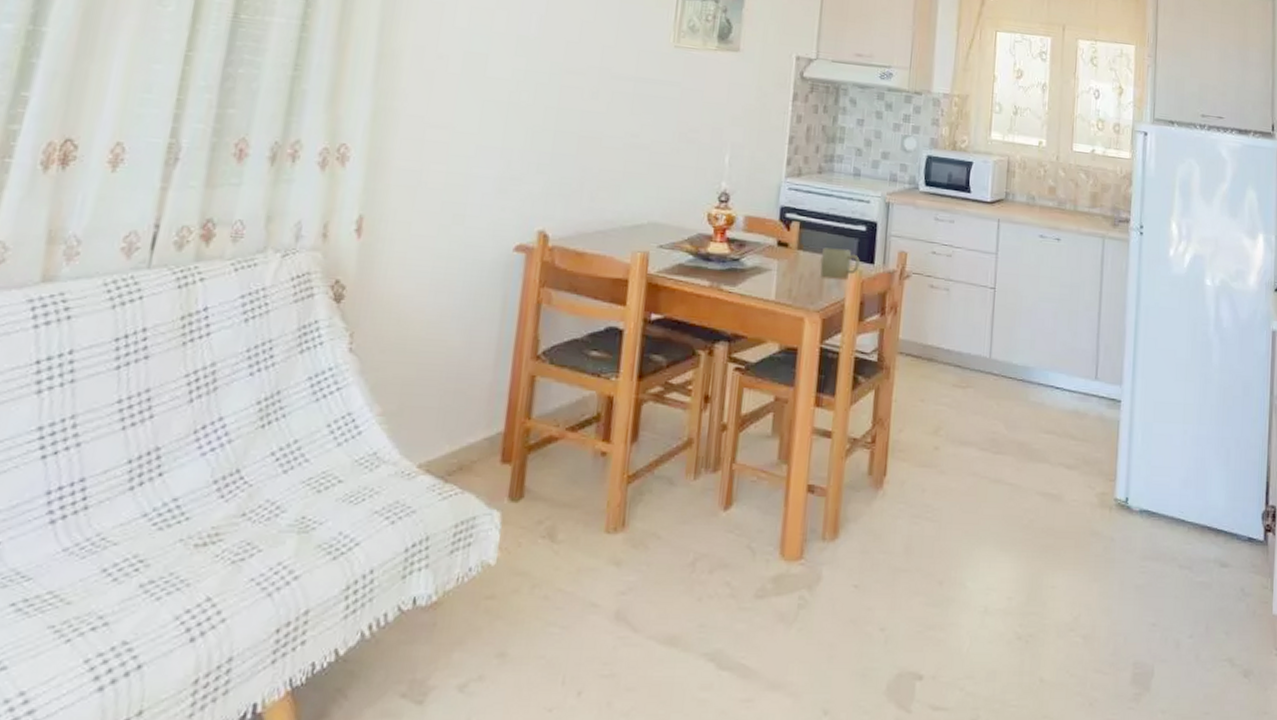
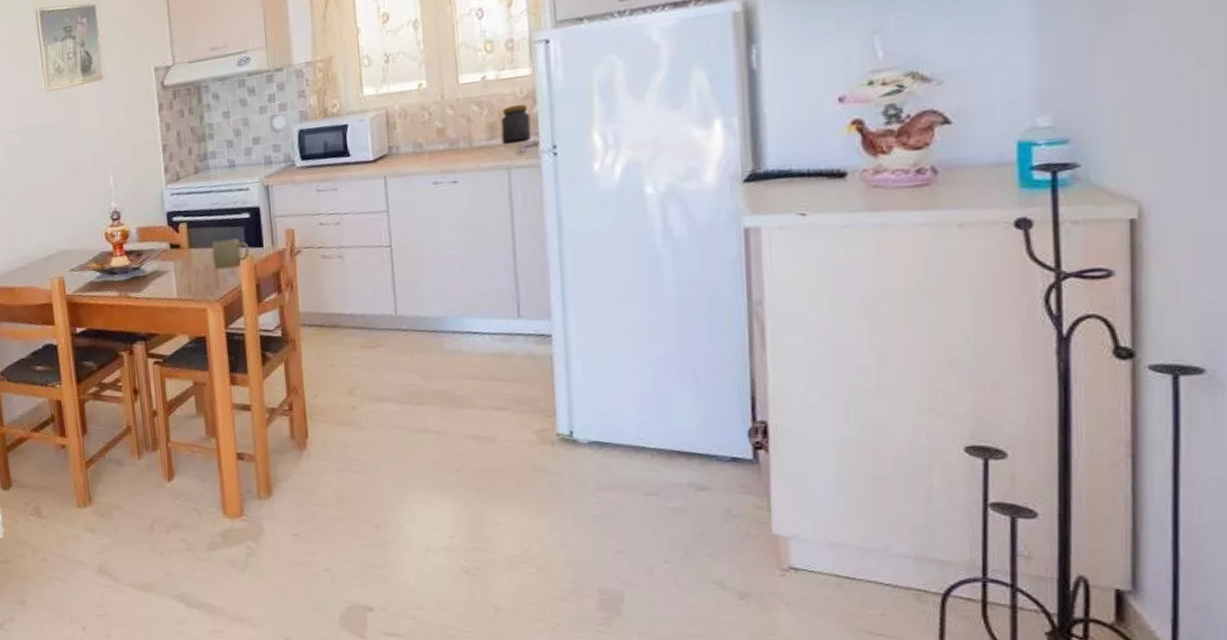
jar: none [1101,182,1126,217] -> present [501,104,531,145]

